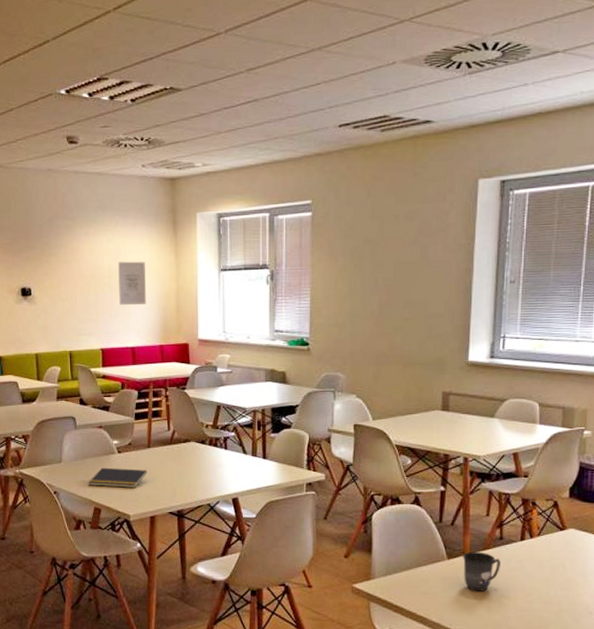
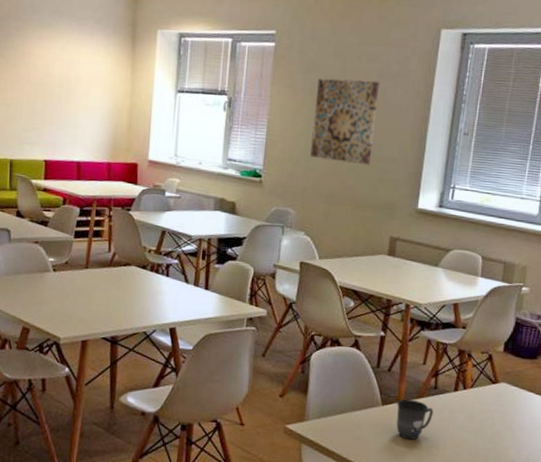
notepad: present [89,467,148,488] -> none [19,285,83,309]
wall art: present [118,261,146,305] -> none [68,71,99,118]
wall art: none [354,238,420,323] -> present [310,78,380,165]

